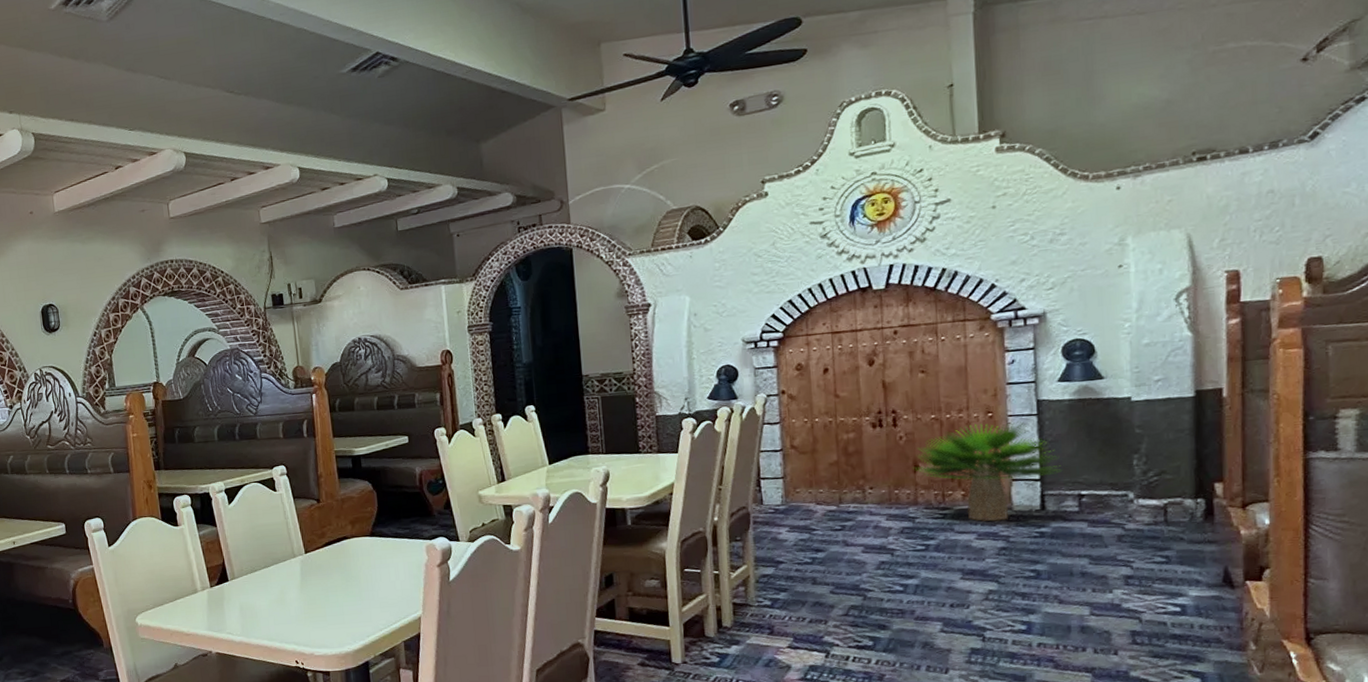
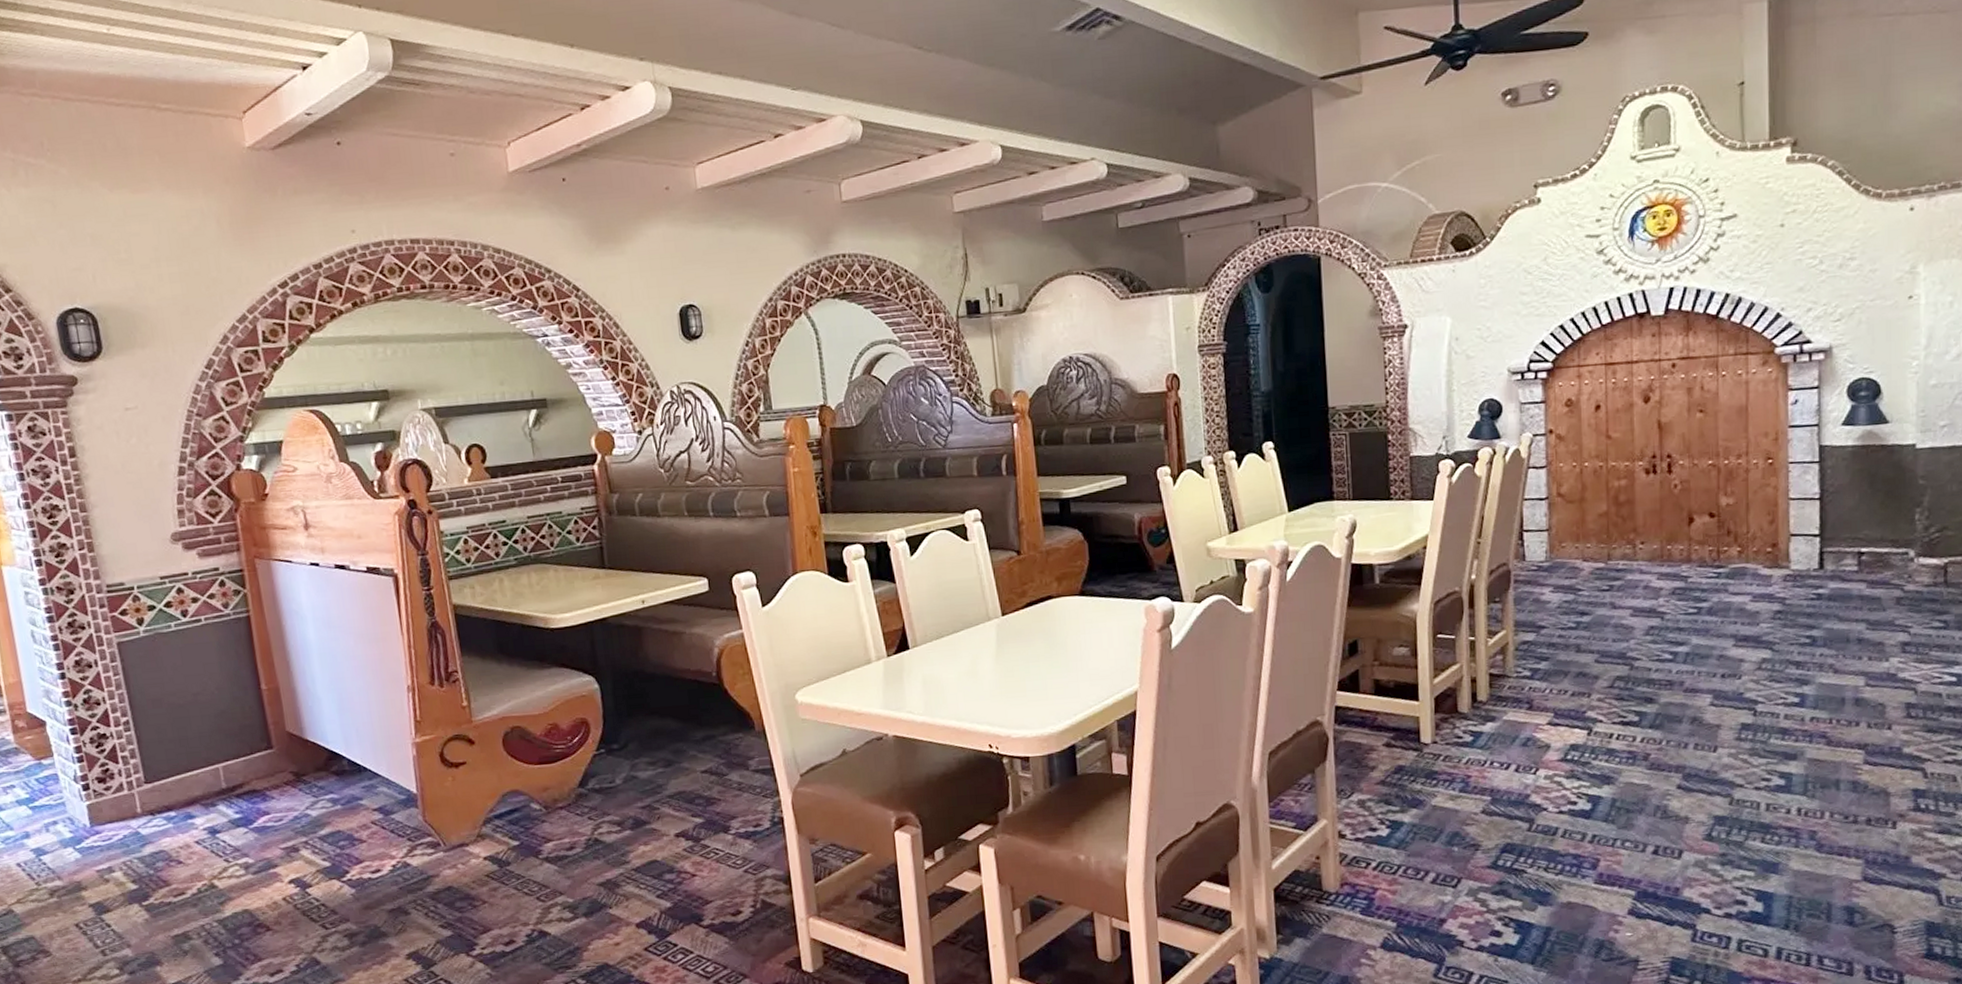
potted plant: present [913,421,1062,522] -> none [1687,468,1842,582]

